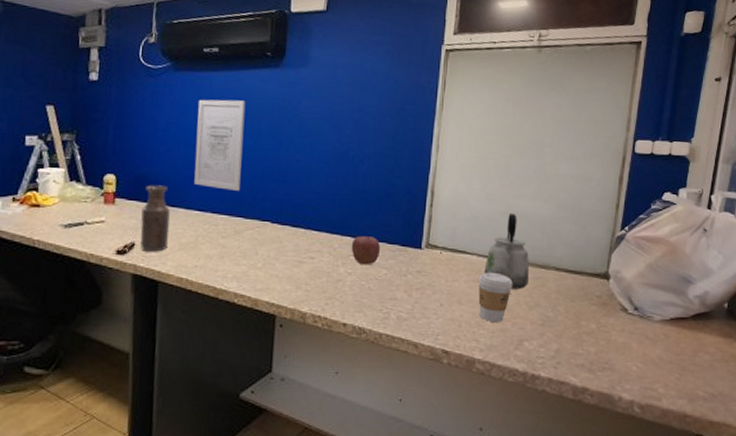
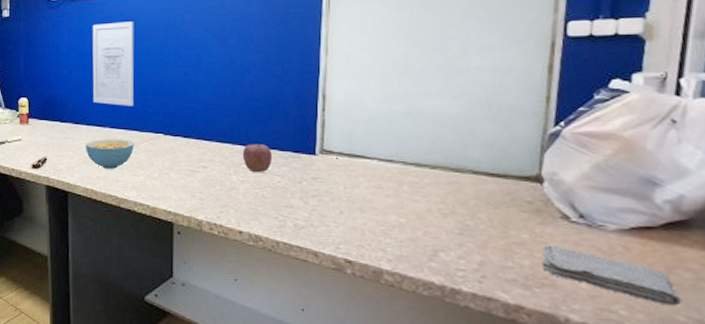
bottle: present [140,185,170,252] -> none [50,105,75,165]
cereal bowl: none [181,224,238,257] -> present [85,139,134,169]
coffee cup: present [478,272,513,322] -> none [382,177,422,230]
kettle: present [484,213,529,290] -> none [387,113,440,196]
washcloth: none [604,334,701,383] -> present [541,245,681,306]

